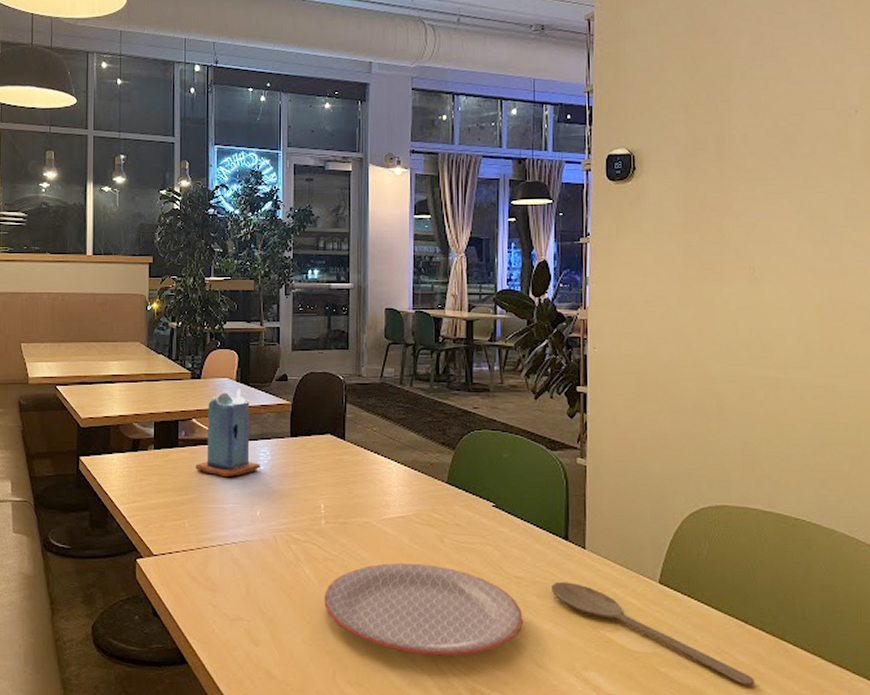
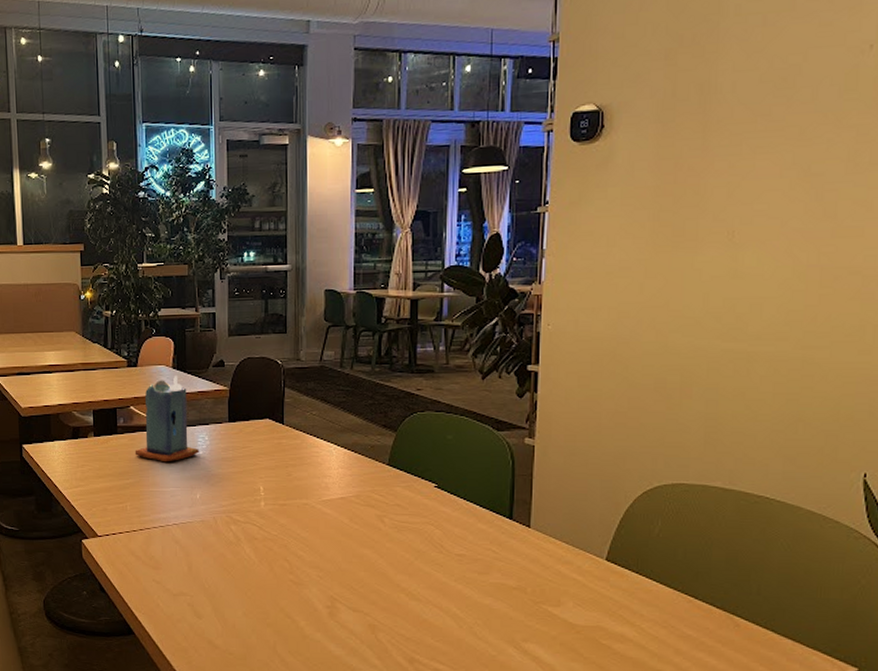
plate: present [324,563,524,656] -> none [265,542,464,629]
wooden spoon: present [550,581,756,686] -> none [492,559,702,658]

